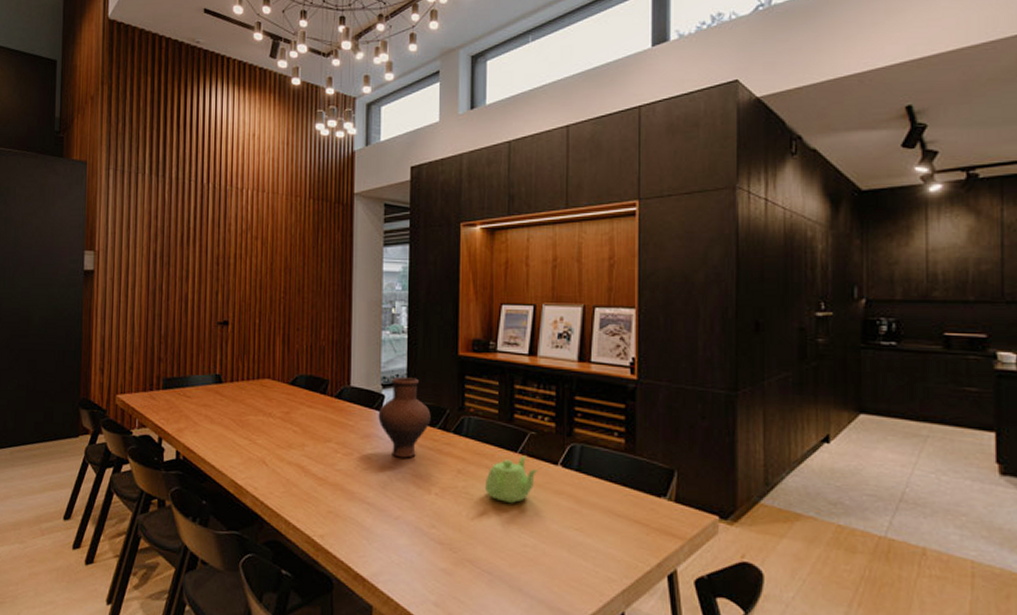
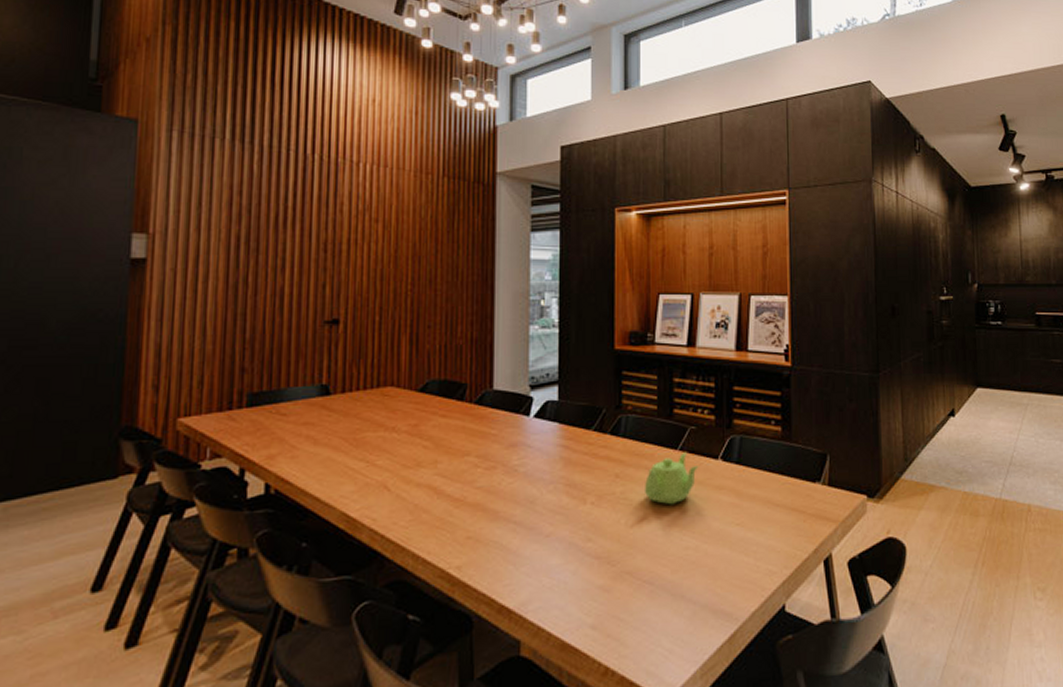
vase: present [378,377,431,458] -> none [526,376,585,467]

